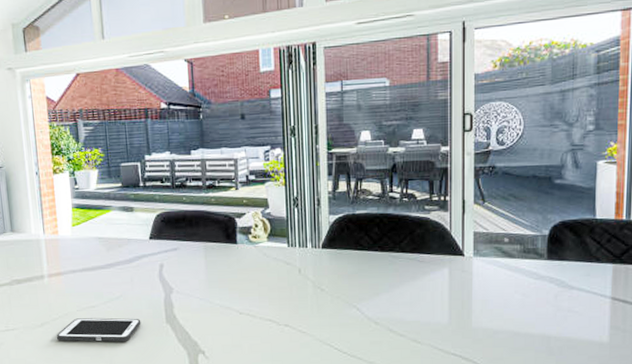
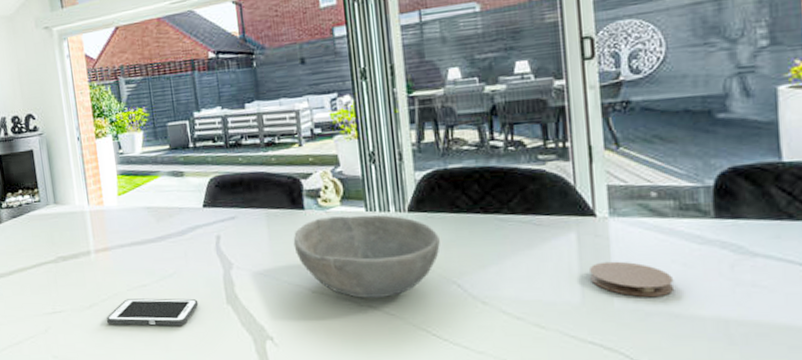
bowl: none [226,250,345,319] -> present [293,215,440,298]
coaster: none [456,291,516,319] -> present [590,261,675,297]

